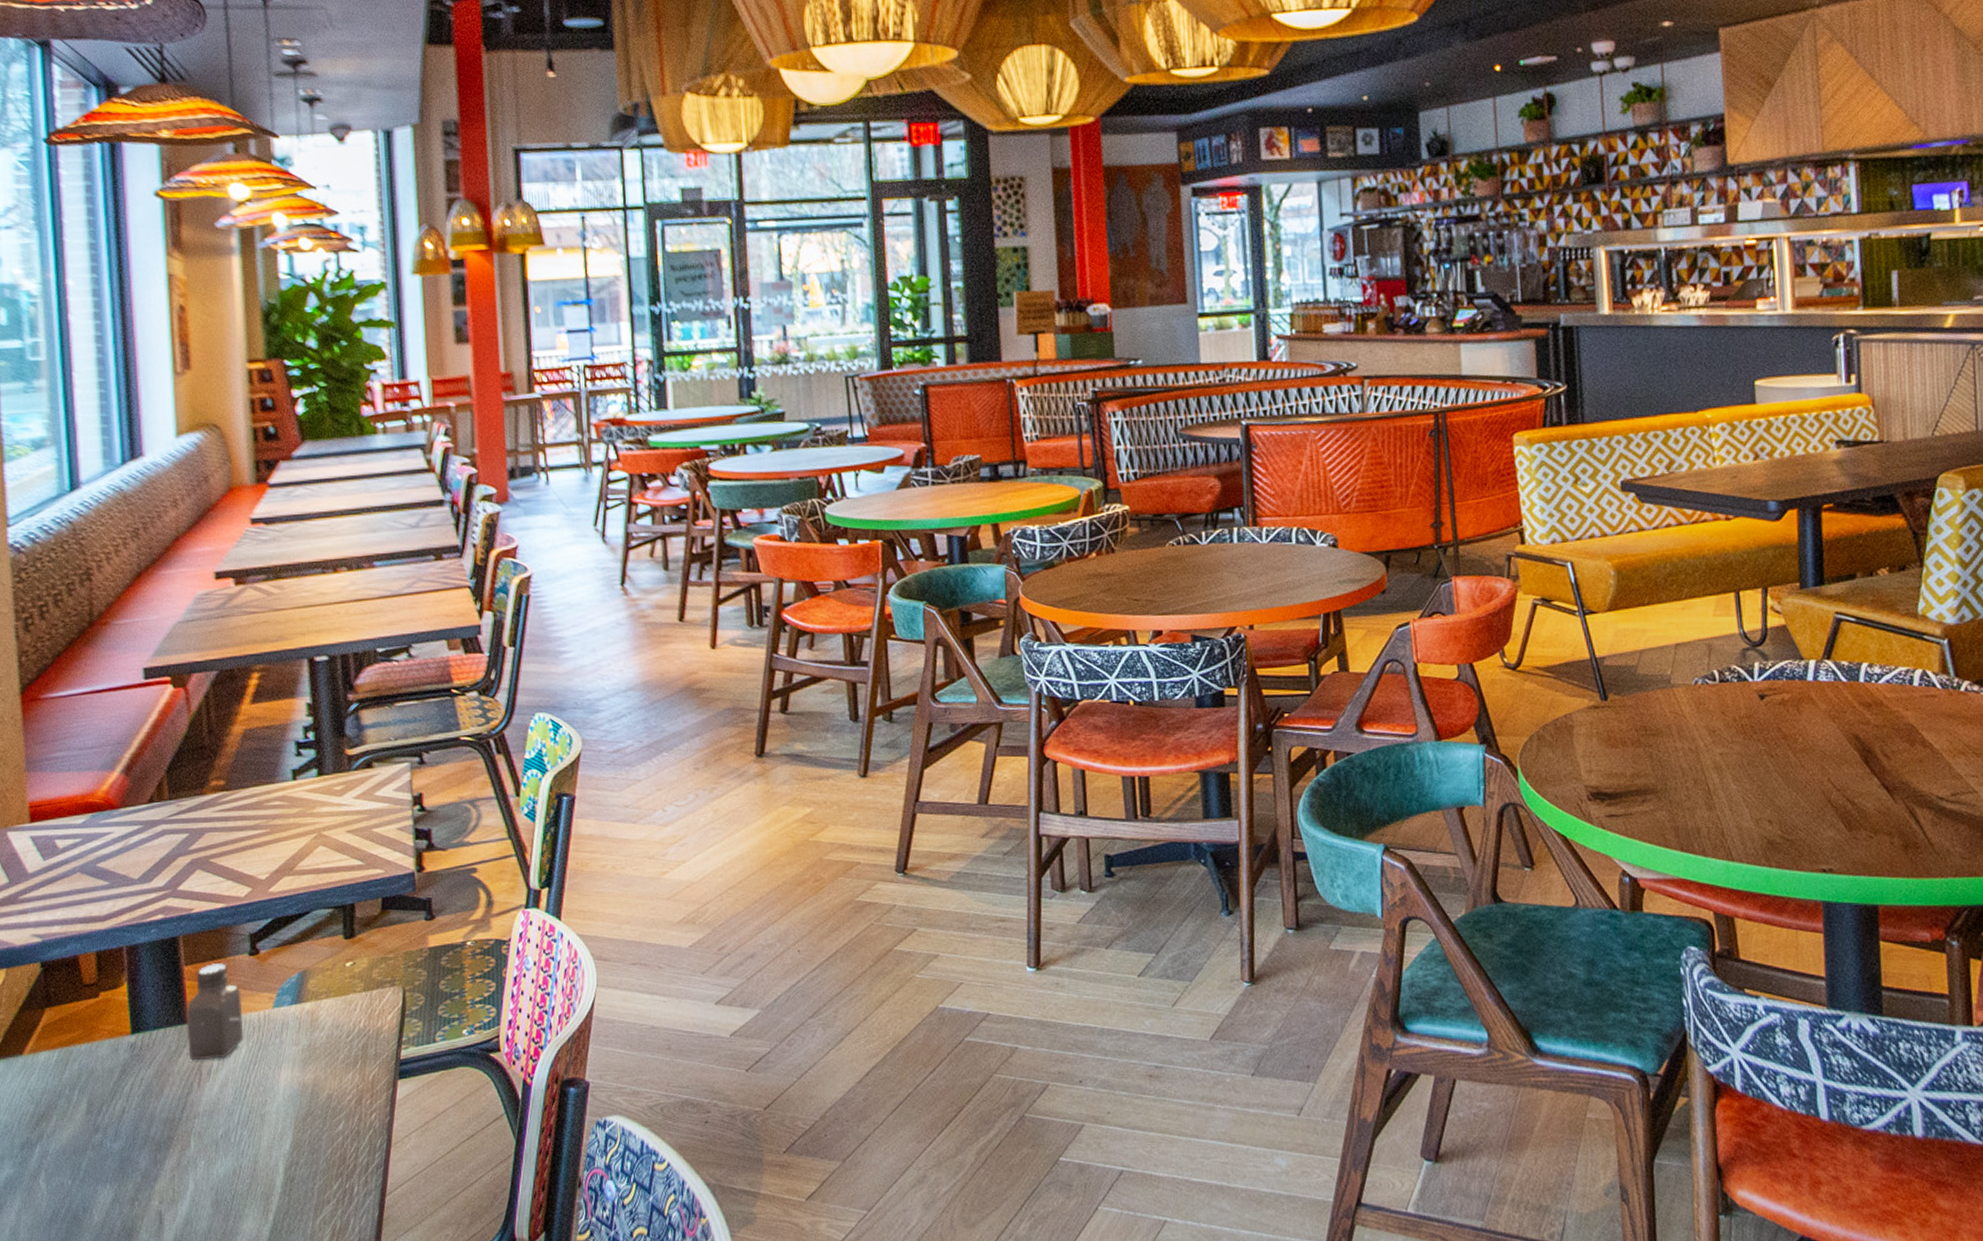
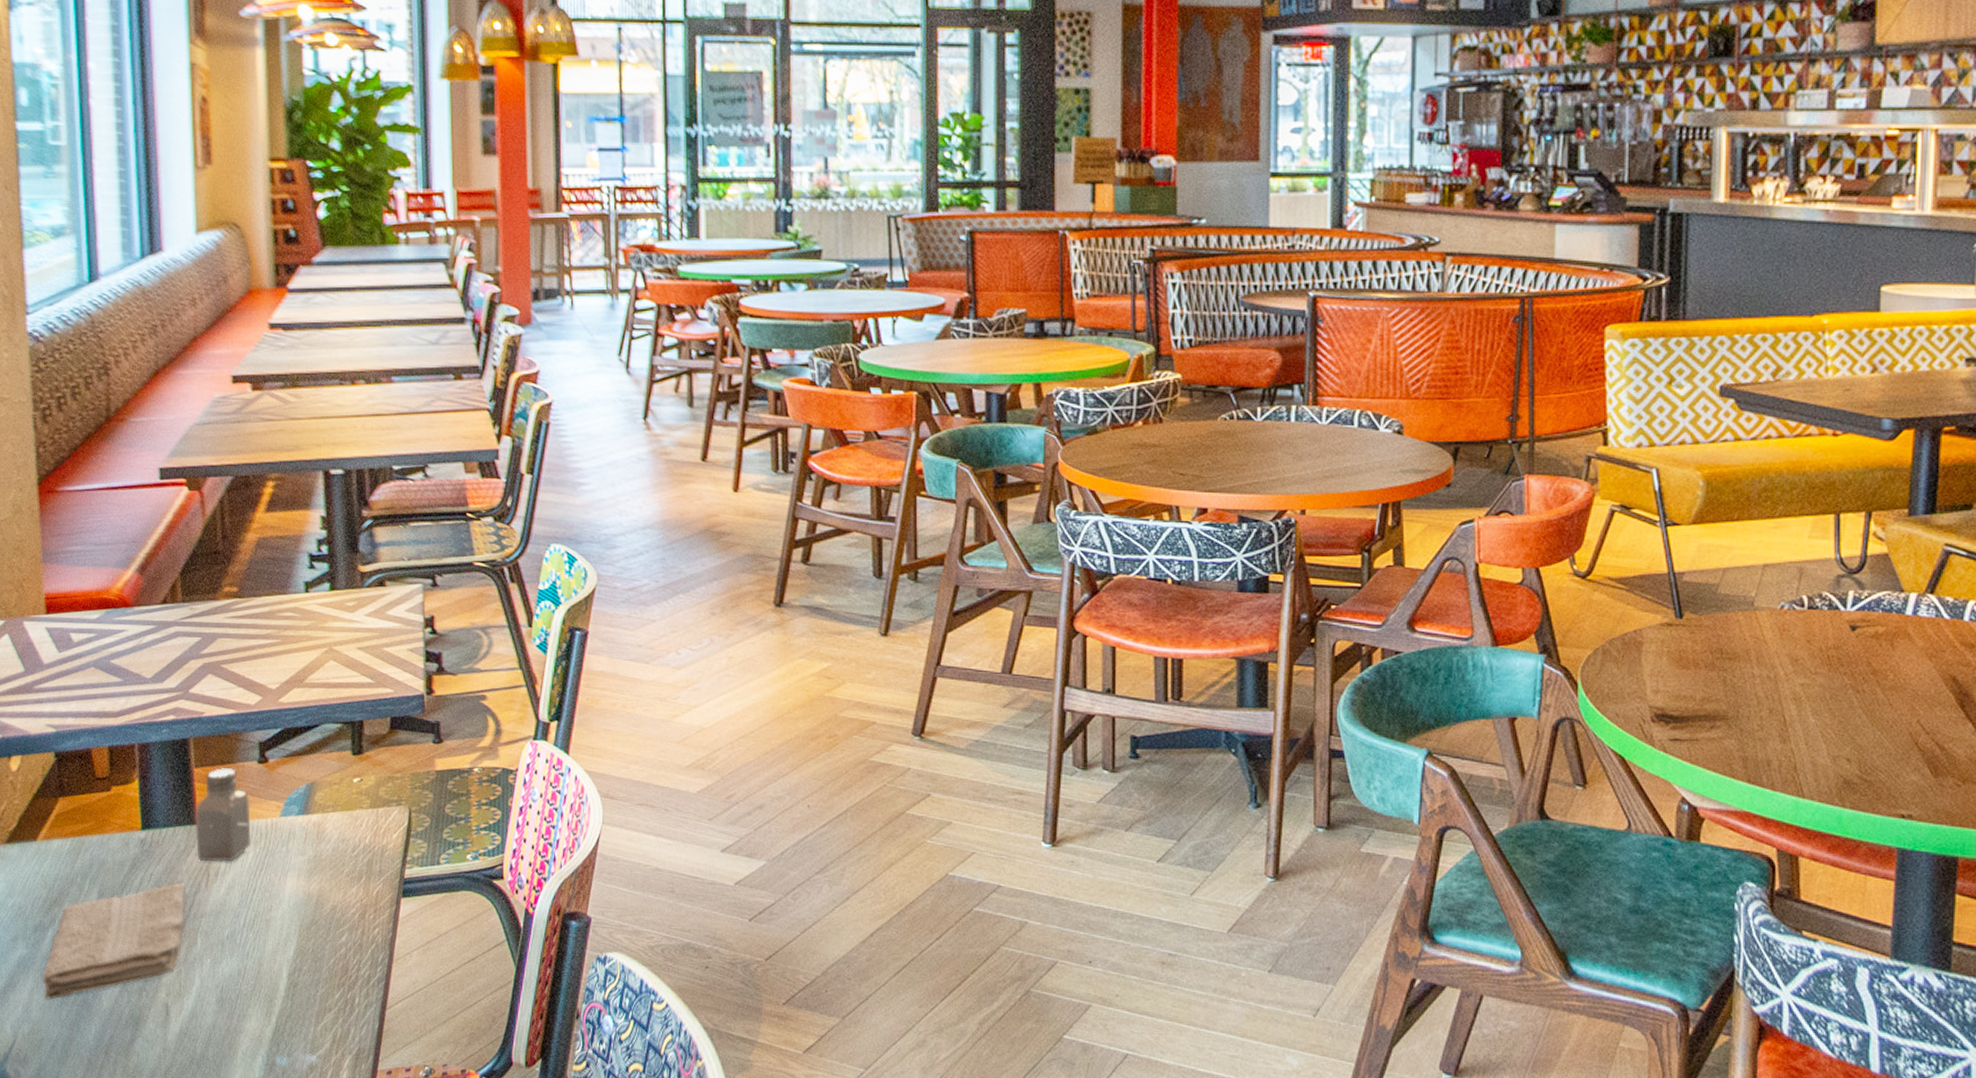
washcloth: none [30,1084,179,1219] -> present [42,882,186,1000]

